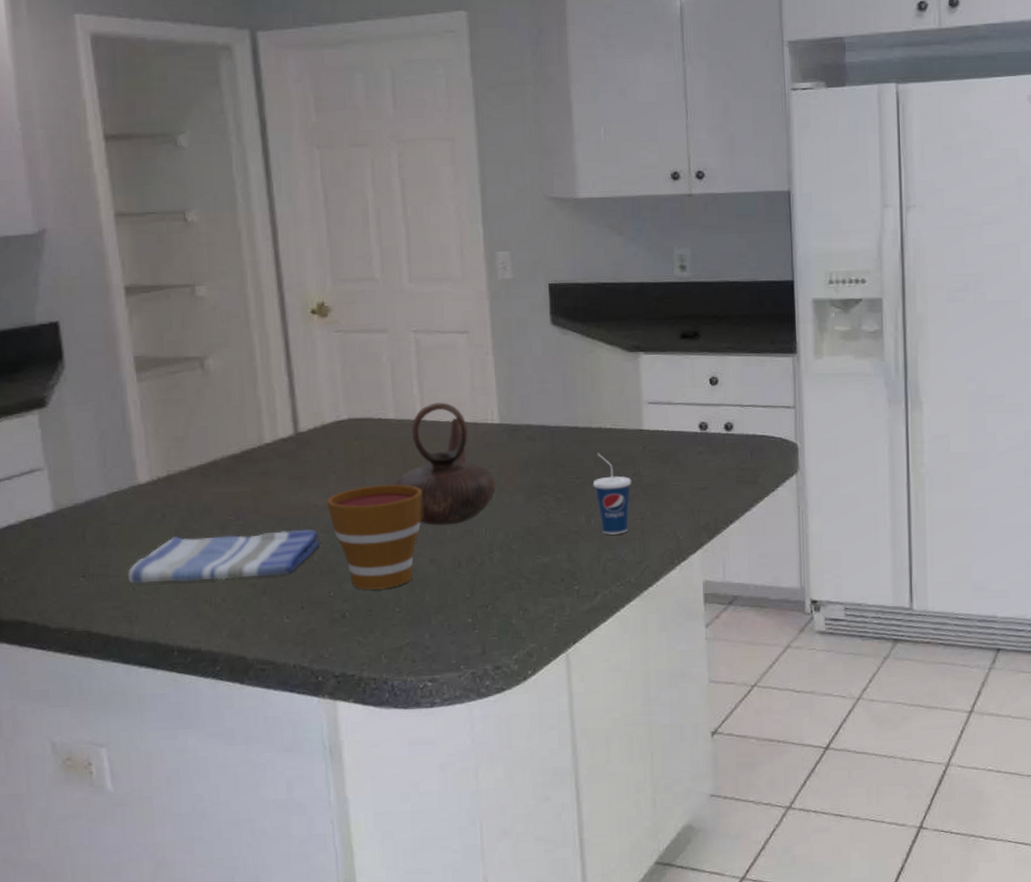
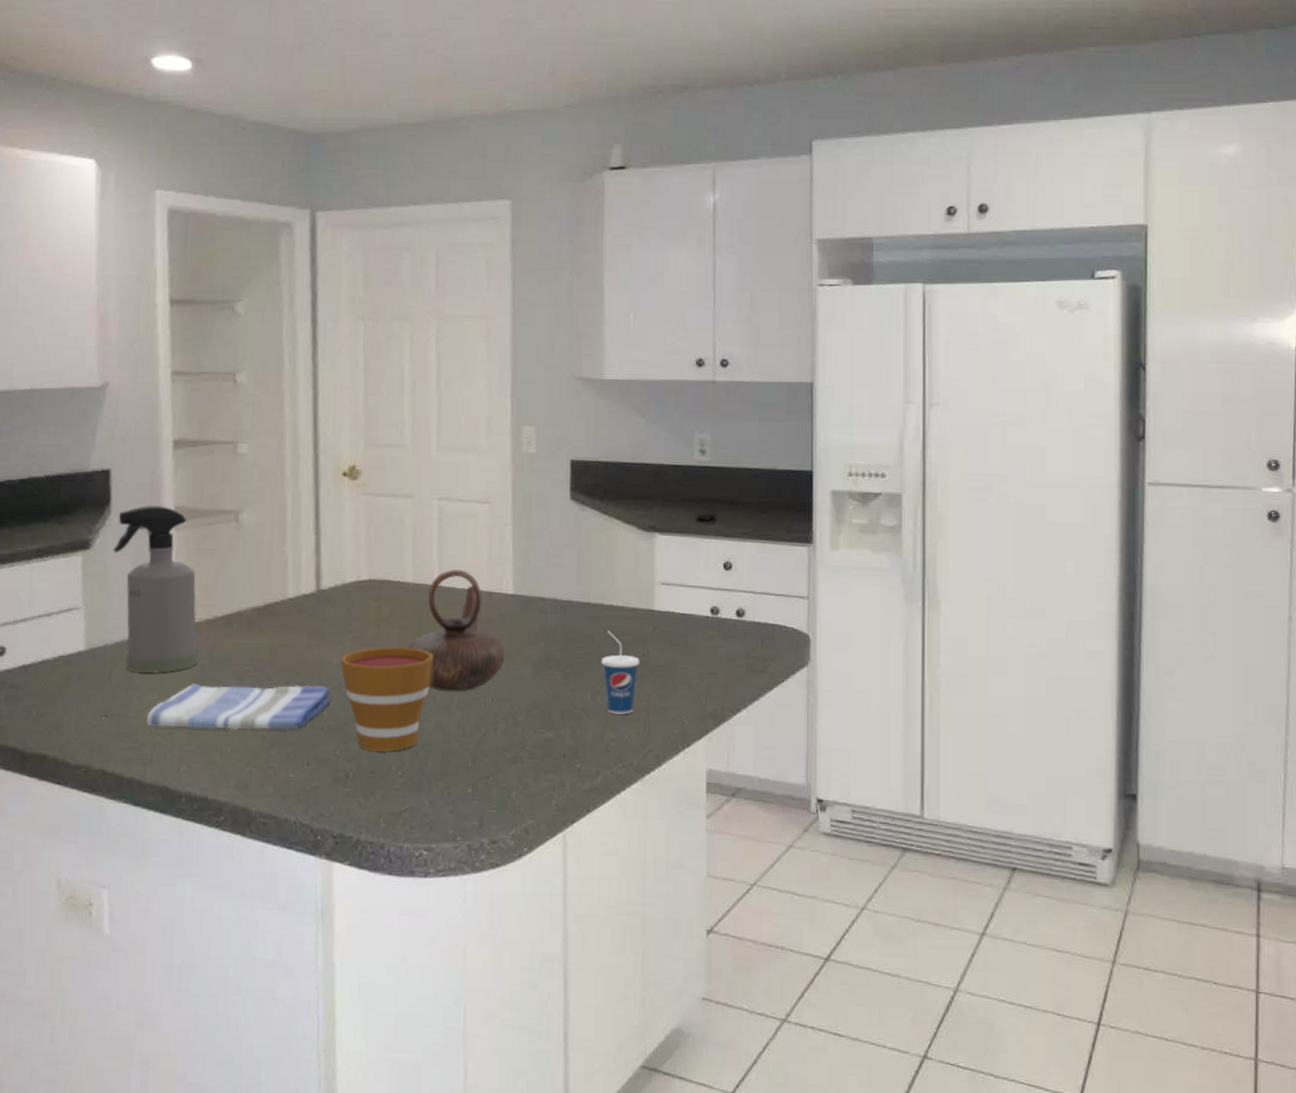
spray bottle: none [72,357,176,530] -> present [113,505,198,674]

